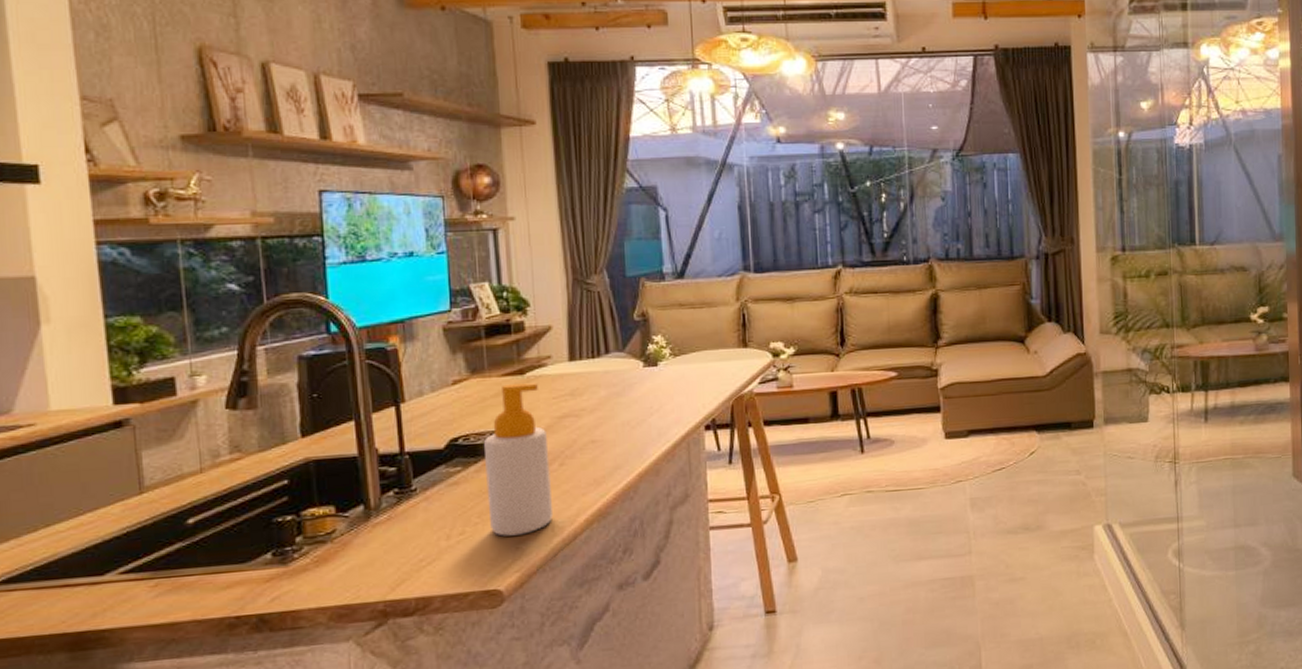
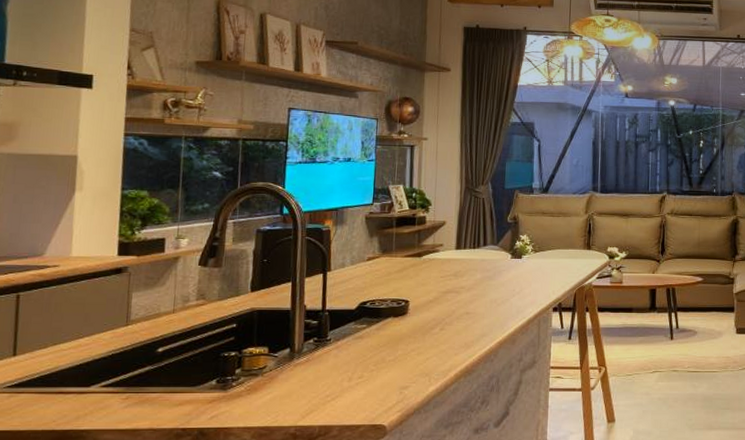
soap bottle: present [483,383,554,536] -> none [383,264,434,382]

